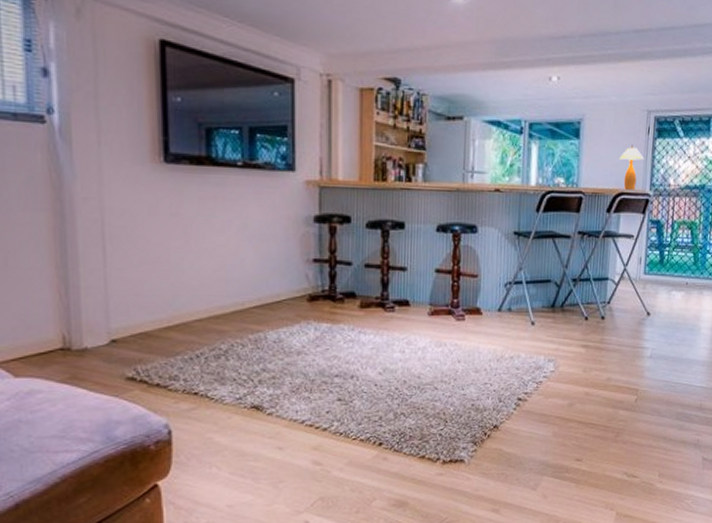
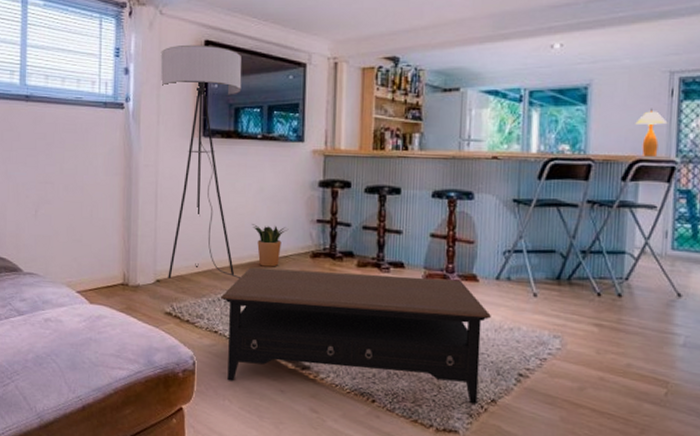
floor lamp: none [96,43,225,337] -> present [160,44,242,279]
coffee table: none [200,314,493,446] -> present [221,267,491,404]
potted plant: none [234,267,281,315] -> present [251,224,289,267]

